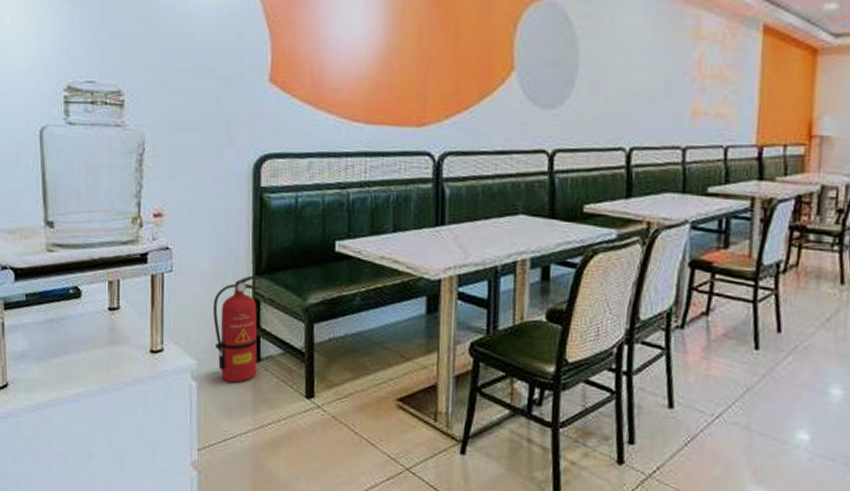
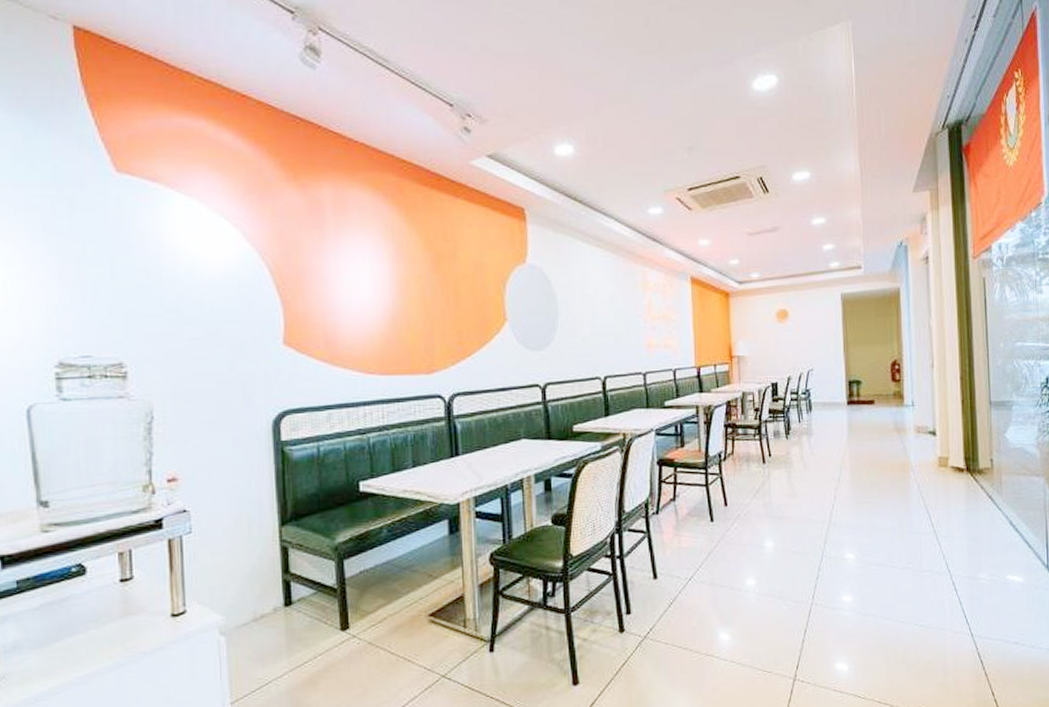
fire extinguisher: present [213,275,261,383] -> none [239,524,289,630]

